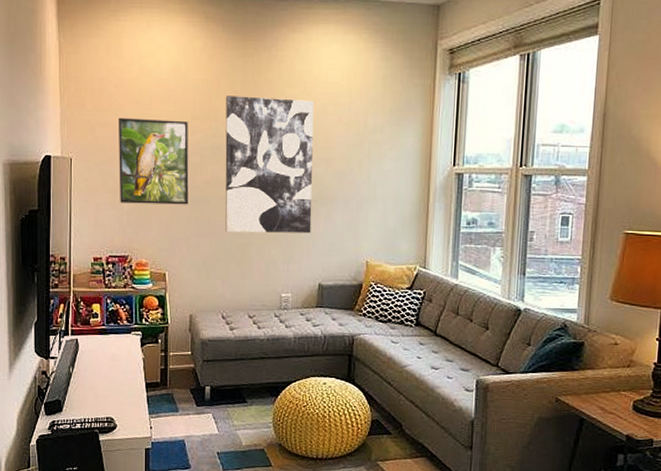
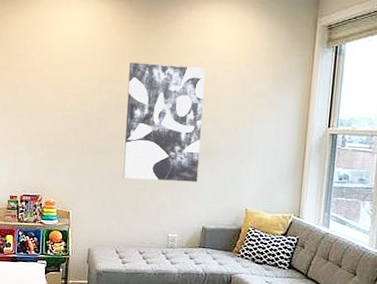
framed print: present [119,117,189,205] -> none [35,79,96,154]

